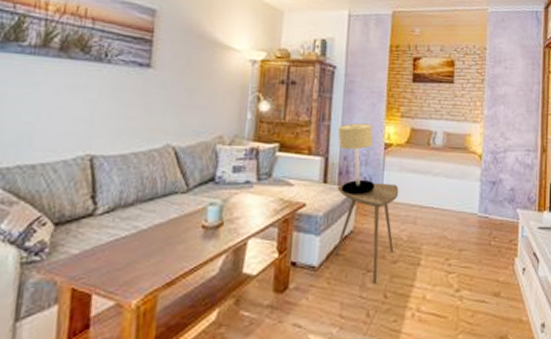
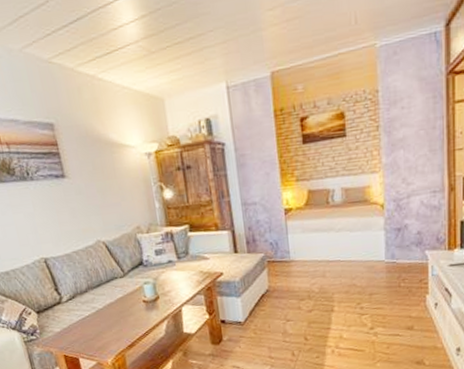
side table: present [335,182,399,284] -> none [247,245,308,330]
table lamp: present [338,123,375,195] -> none [238,193,281,260]

